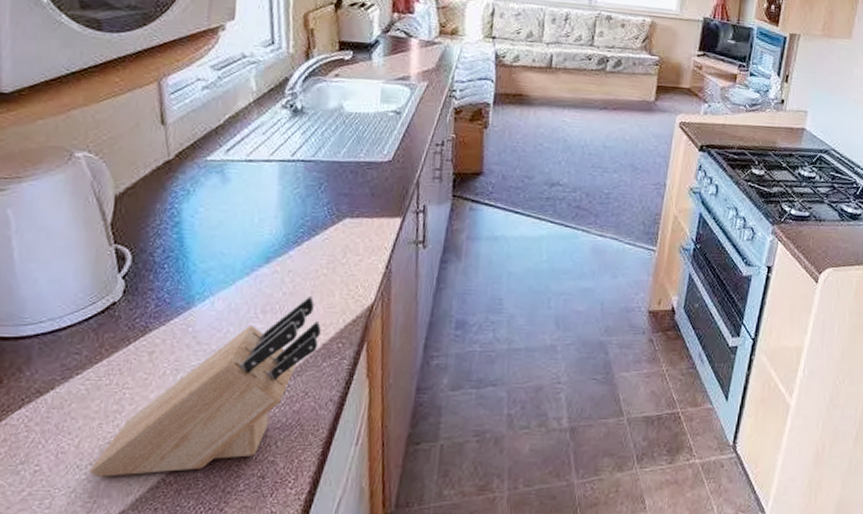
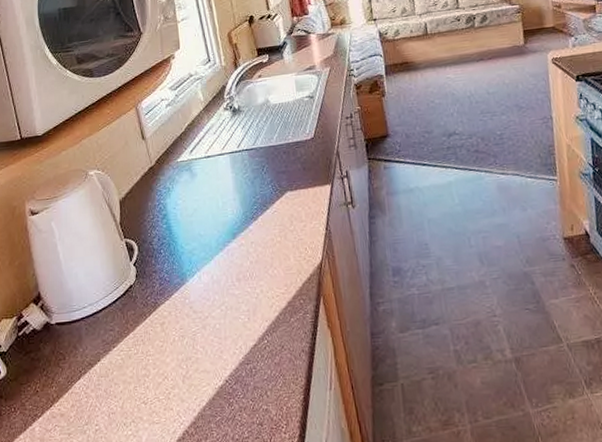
knife block: present [88,297,321,477] -> none [133,262,285,432]

